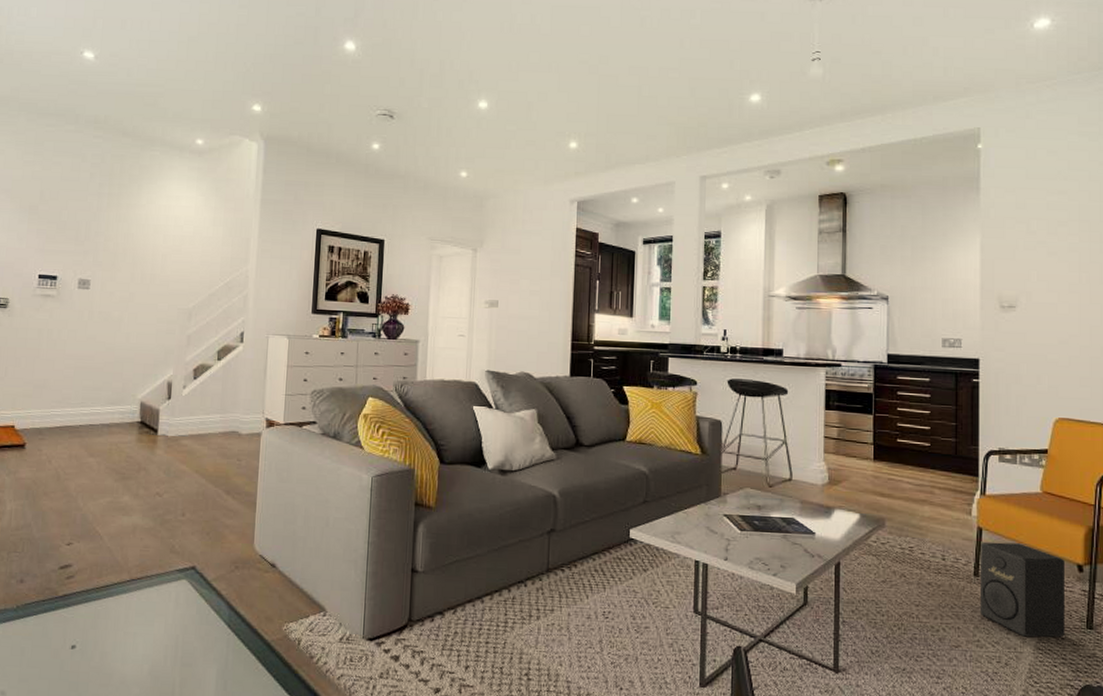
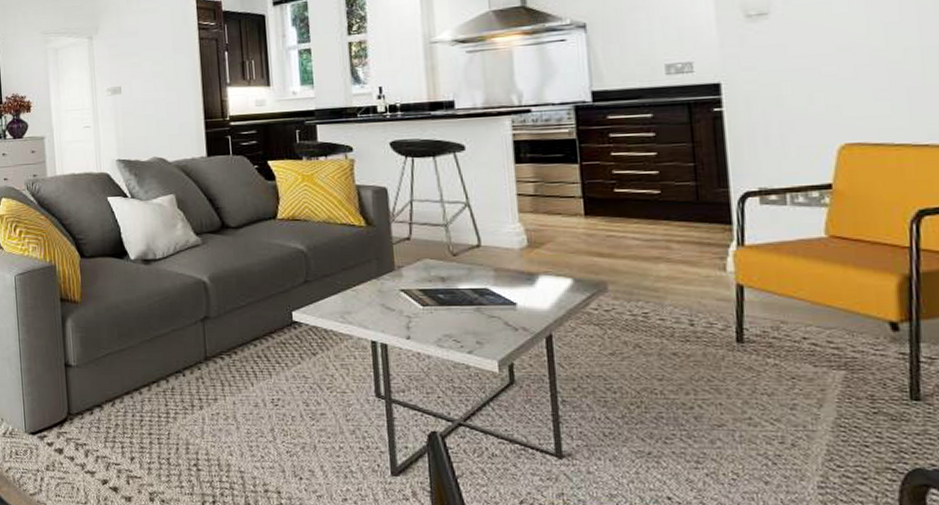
speaker: present [981,542,1065,637] -> none [743,300,878,412]

